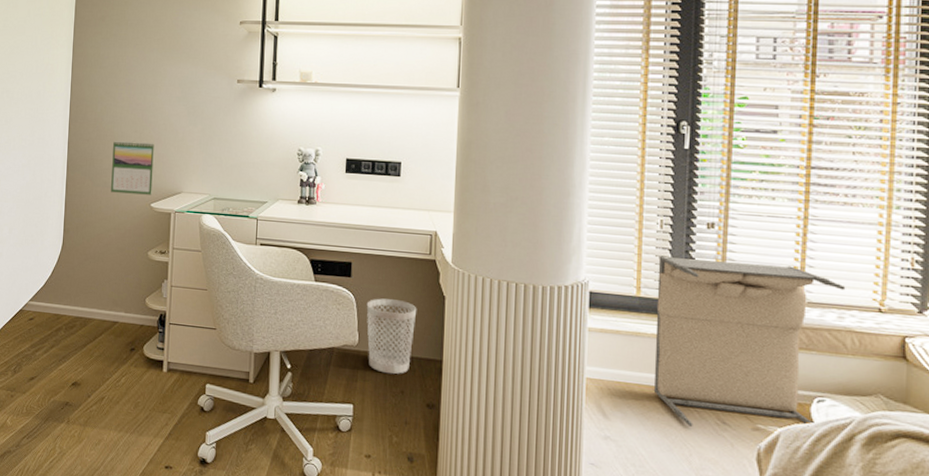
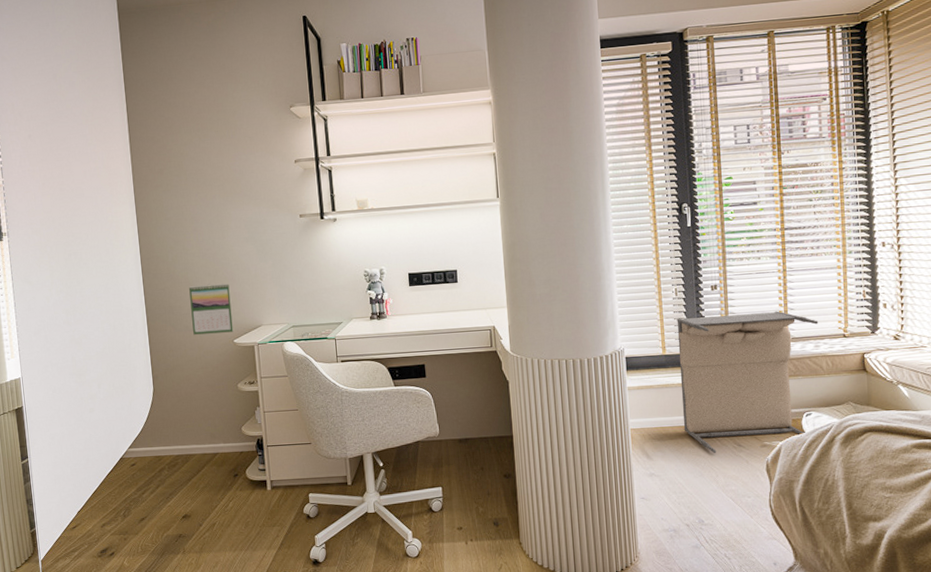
wastebasket: present [366,298,417,375] -> none [442,390,486,455]

